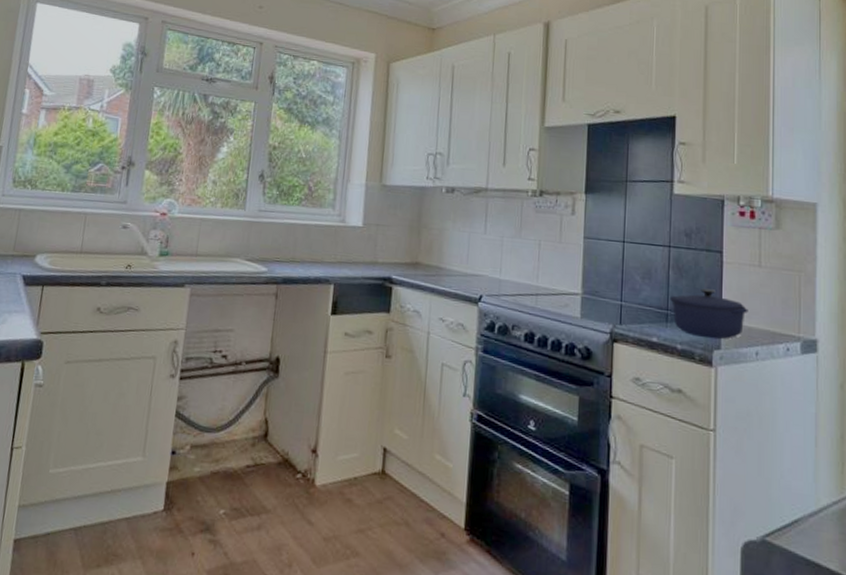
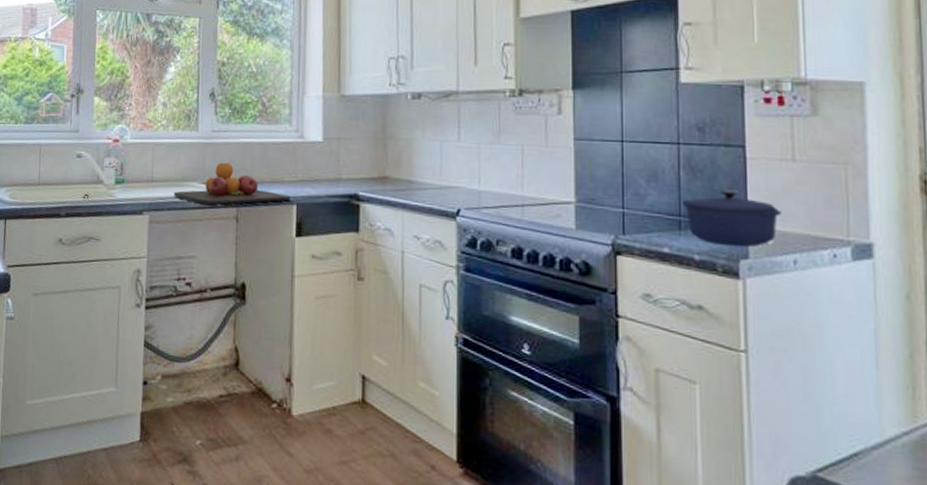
chopping board: none [217,241,328,282] -> present [174,162,290,205]

